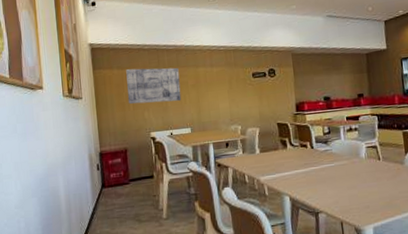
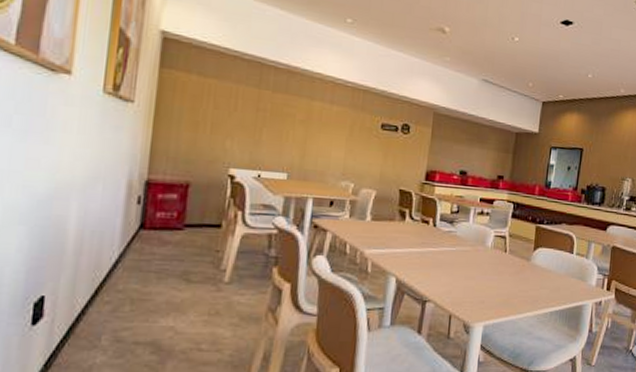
wall art: present [126,67,182,104] -> none [204,79,287,137]

